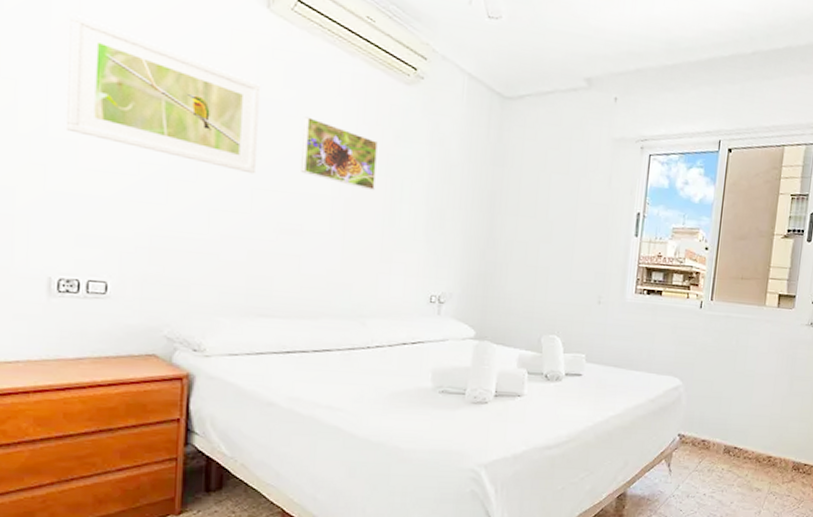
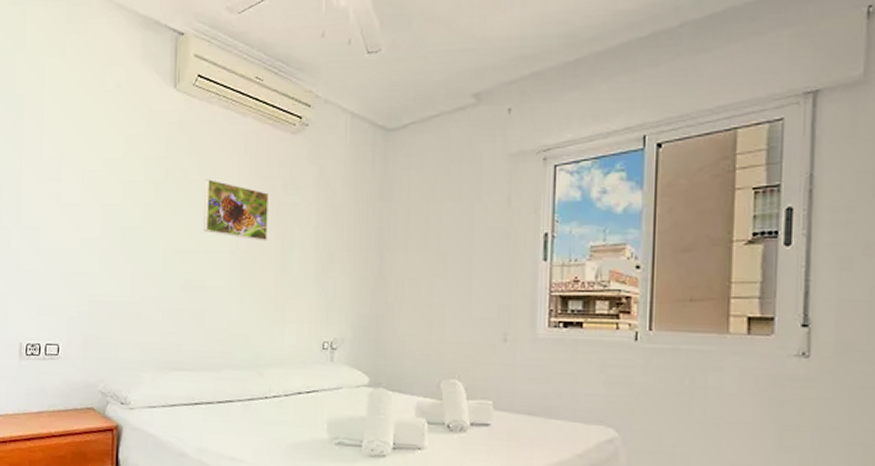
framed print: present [65,13,261,174] -> none [32,123,170,238]

